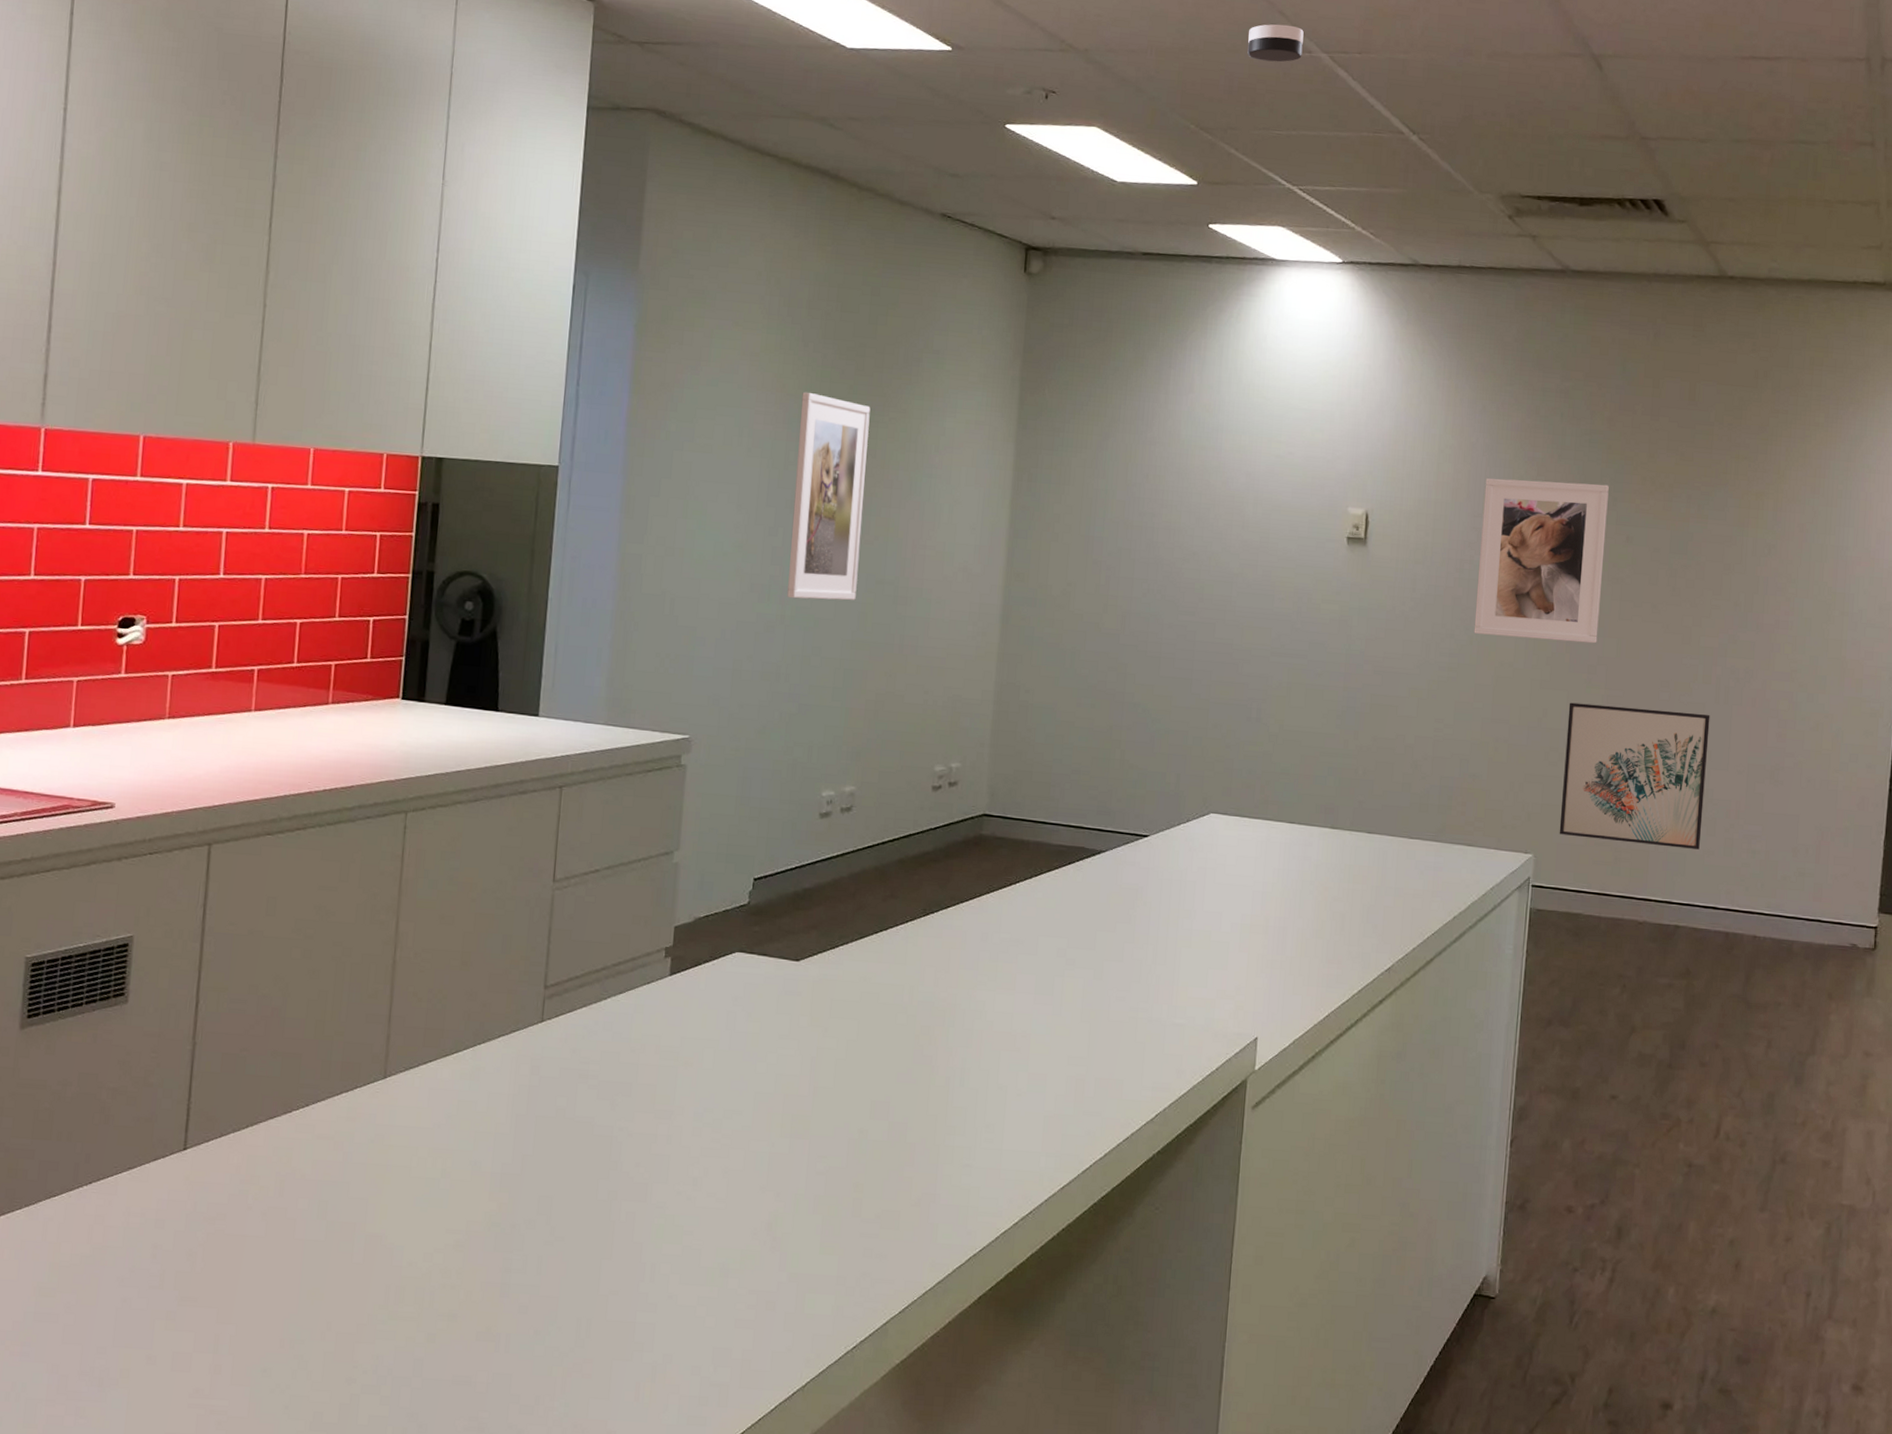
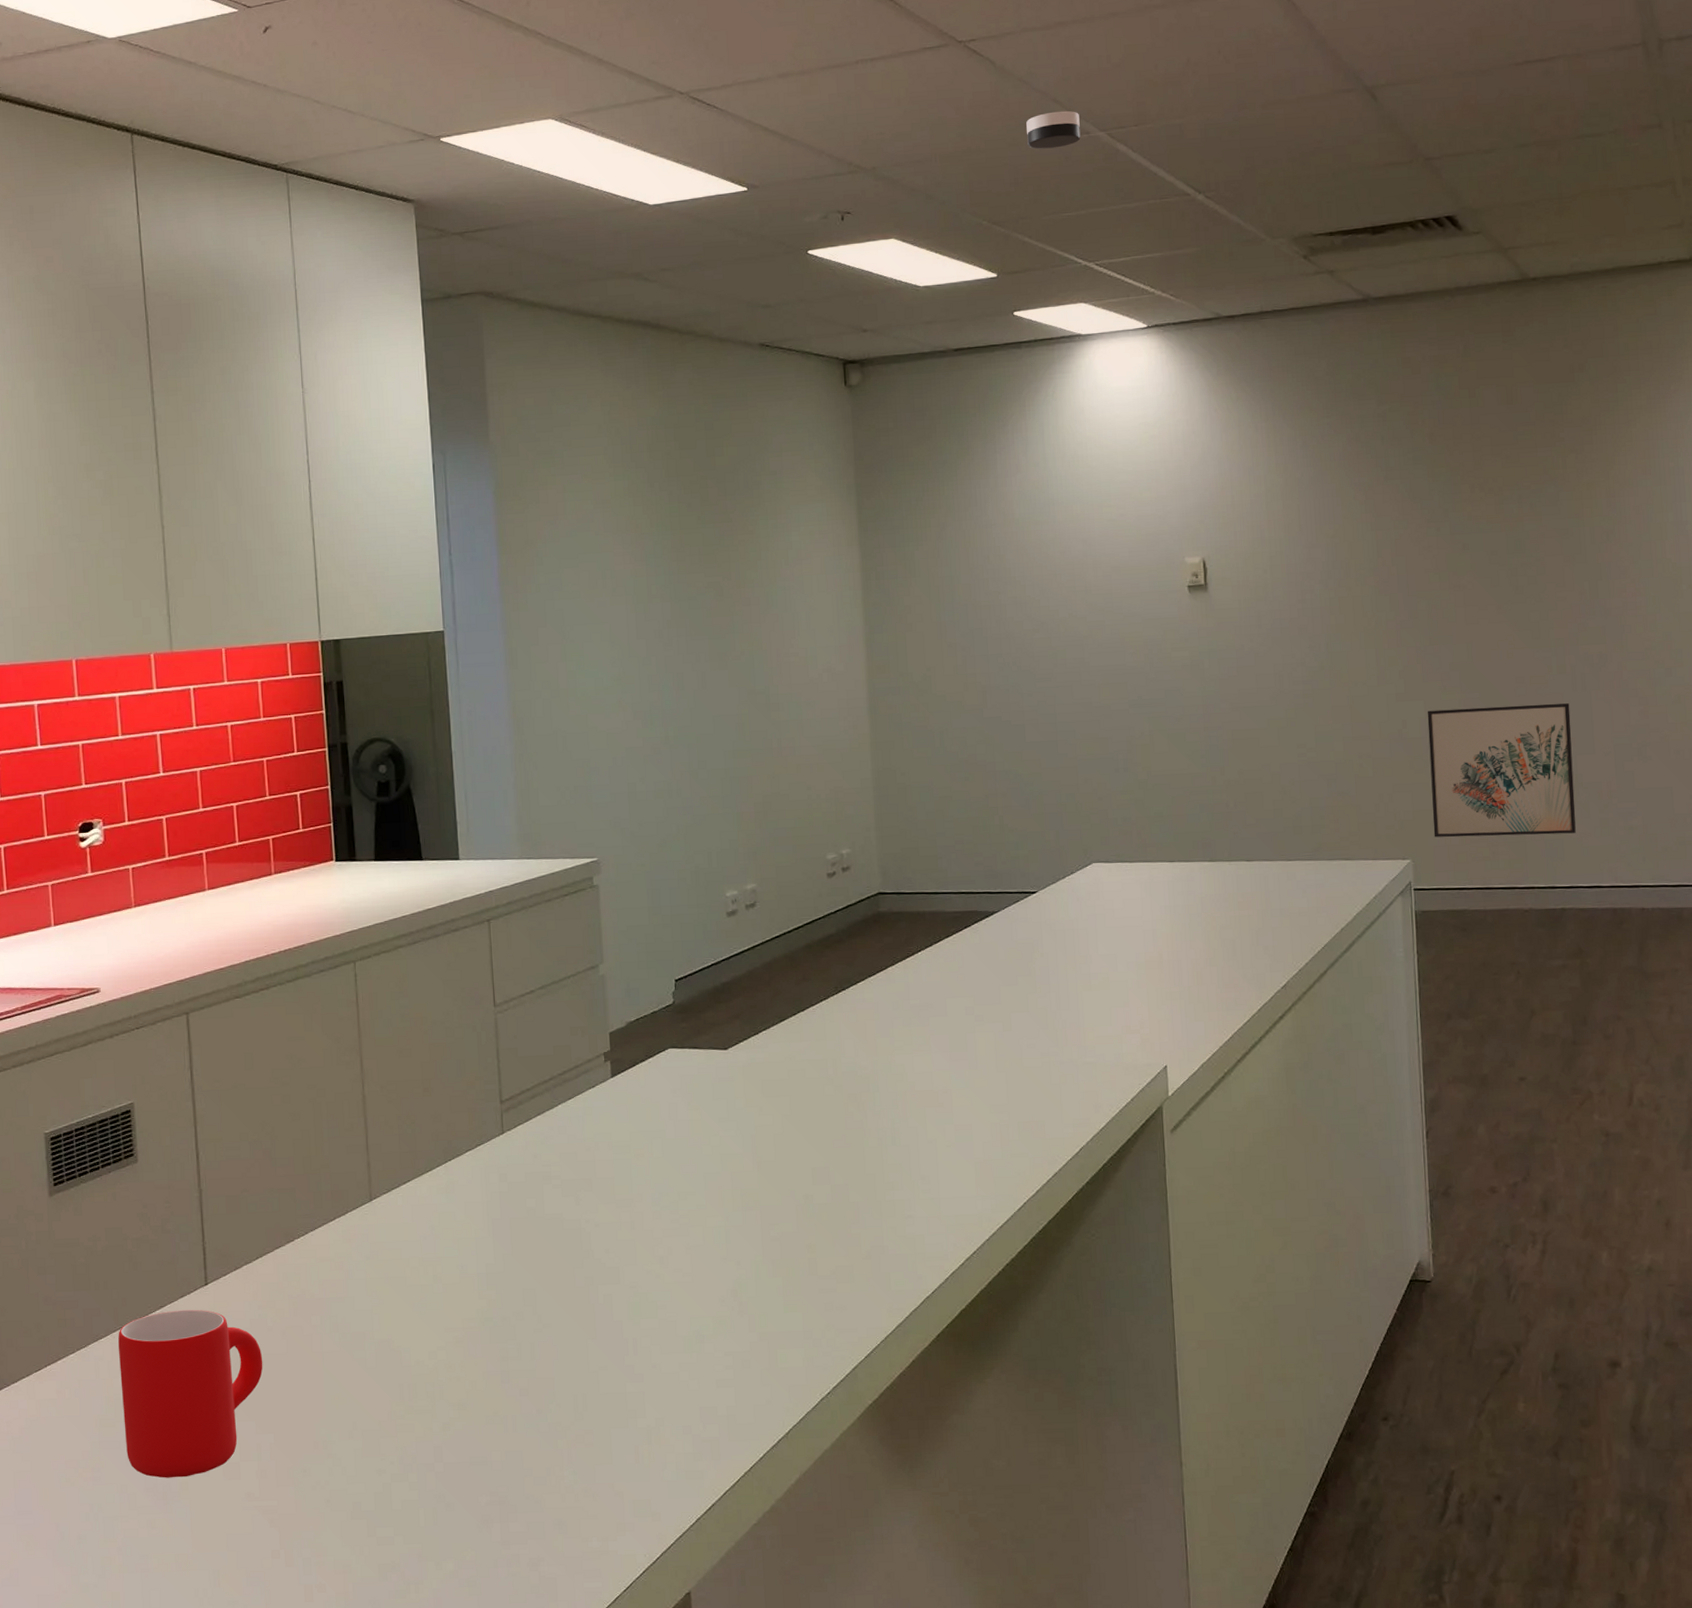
mug: none [64,1174,237,1364] -> present [118,1309,263,1478]
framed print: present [787,391,871,600] -> none [655,528,732,720]
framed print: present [1474,478,1609,644] -> none [1315,498,1447,659]

